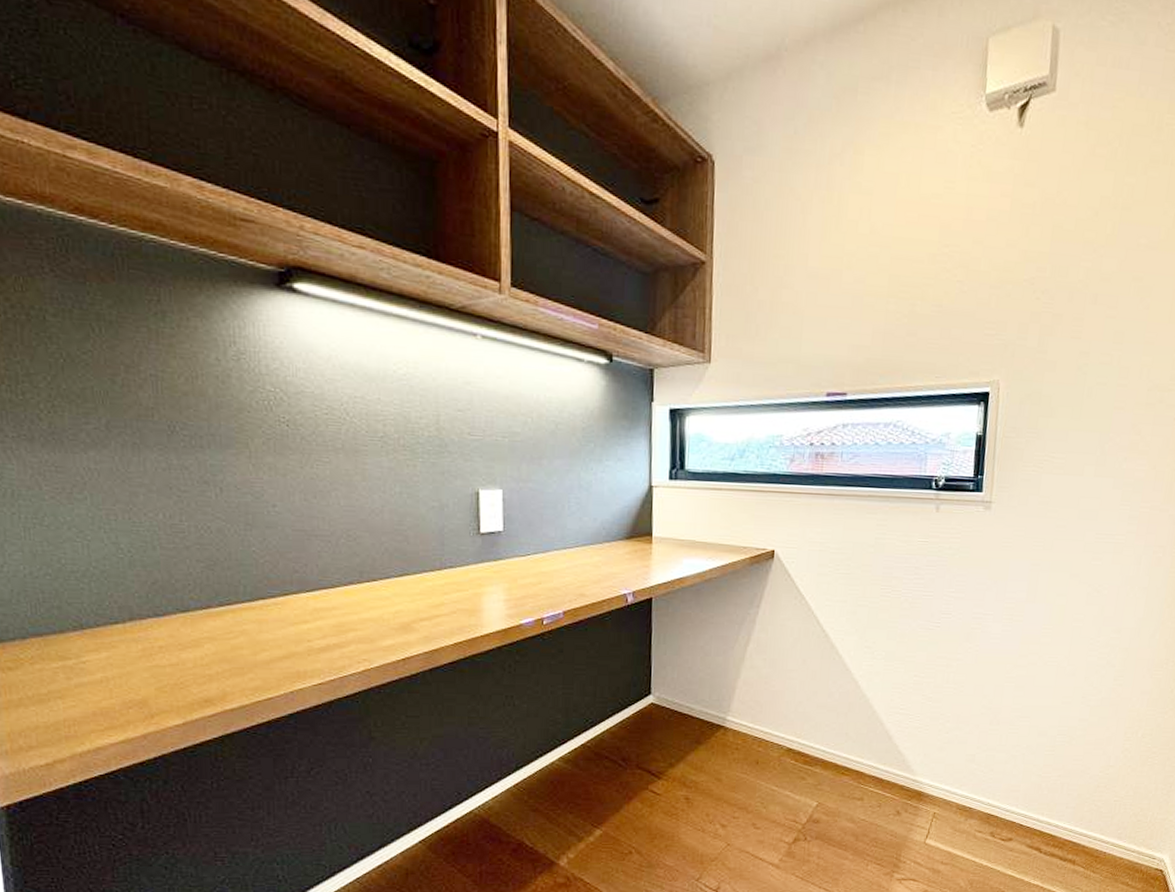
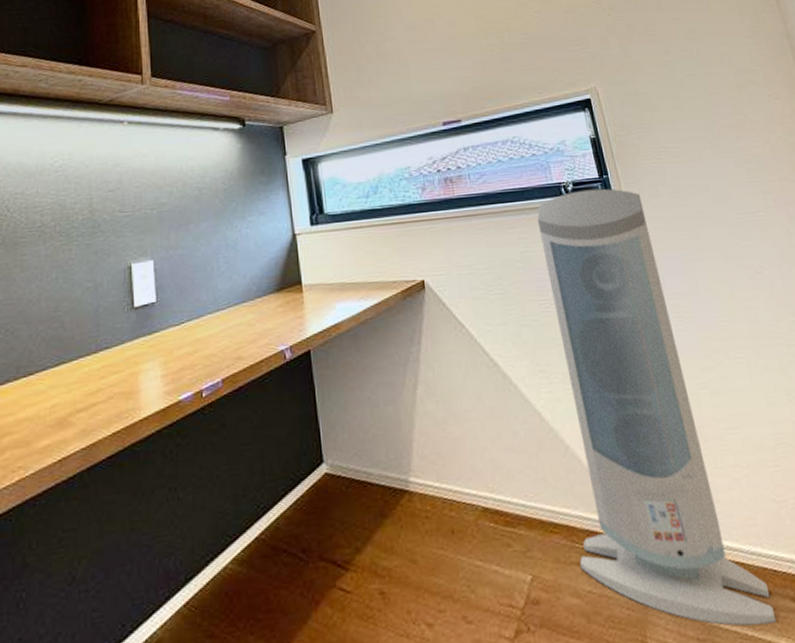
air purifier: none [861,487,1011,859] -> present [536,188,776,626]

